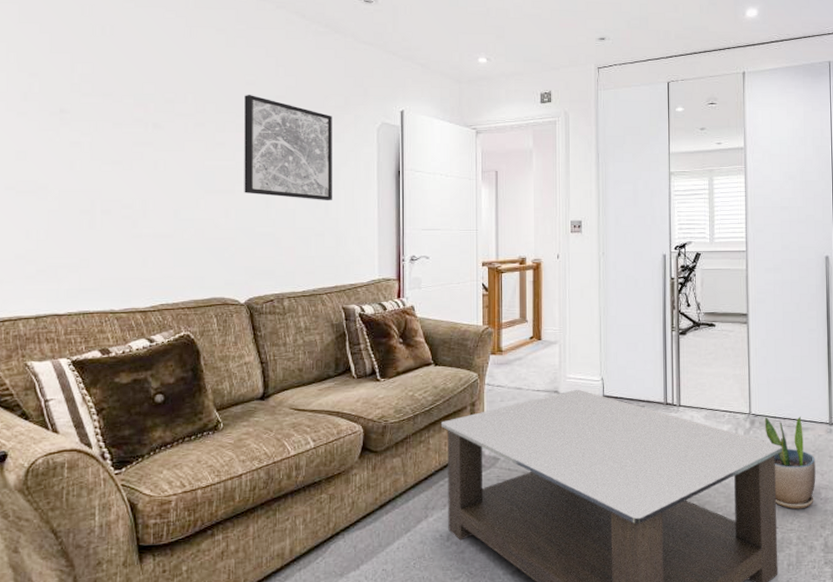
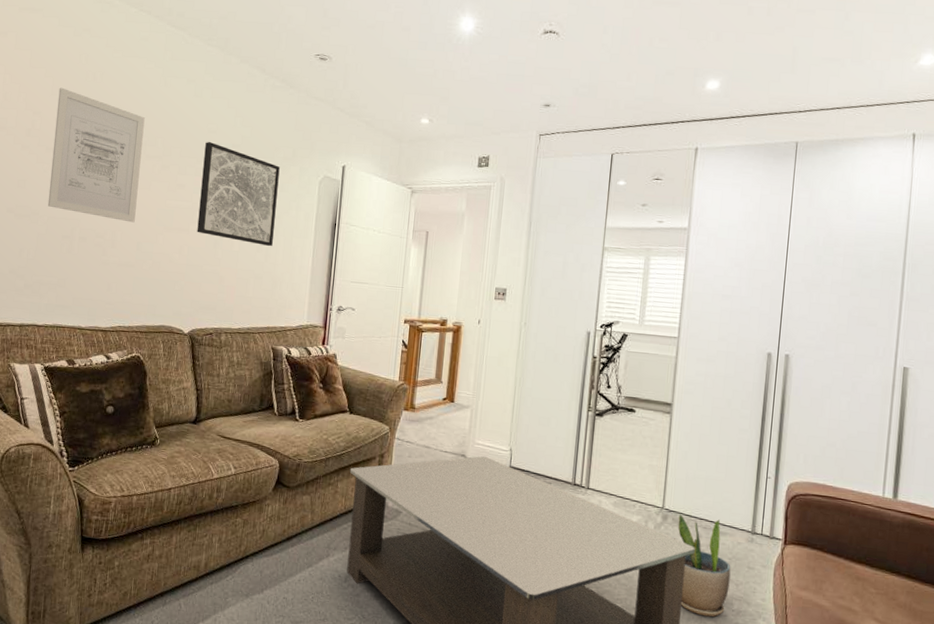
wall art: none [57,44,170,189] -> present [47,87,145,223]

